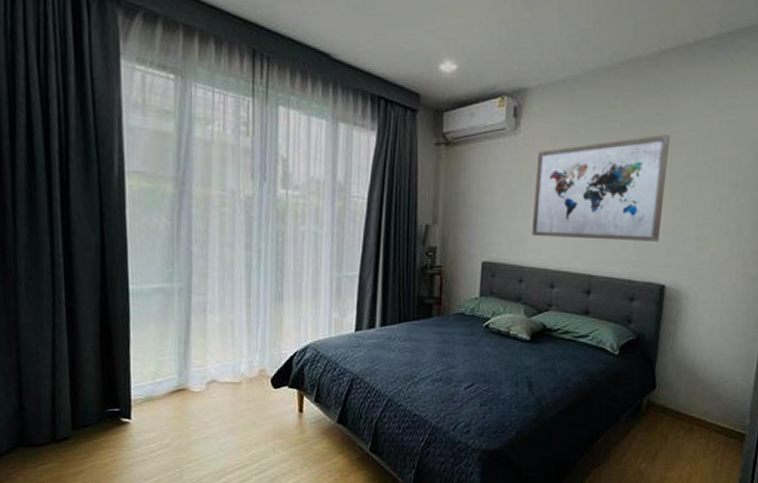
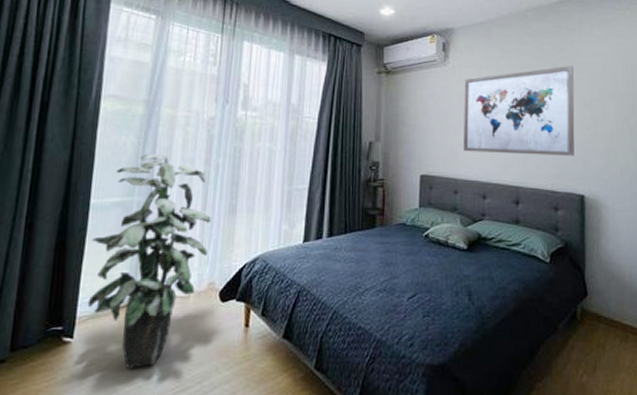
indoor plant: none [136,237,257,447] -> present [87,154,211,368]

